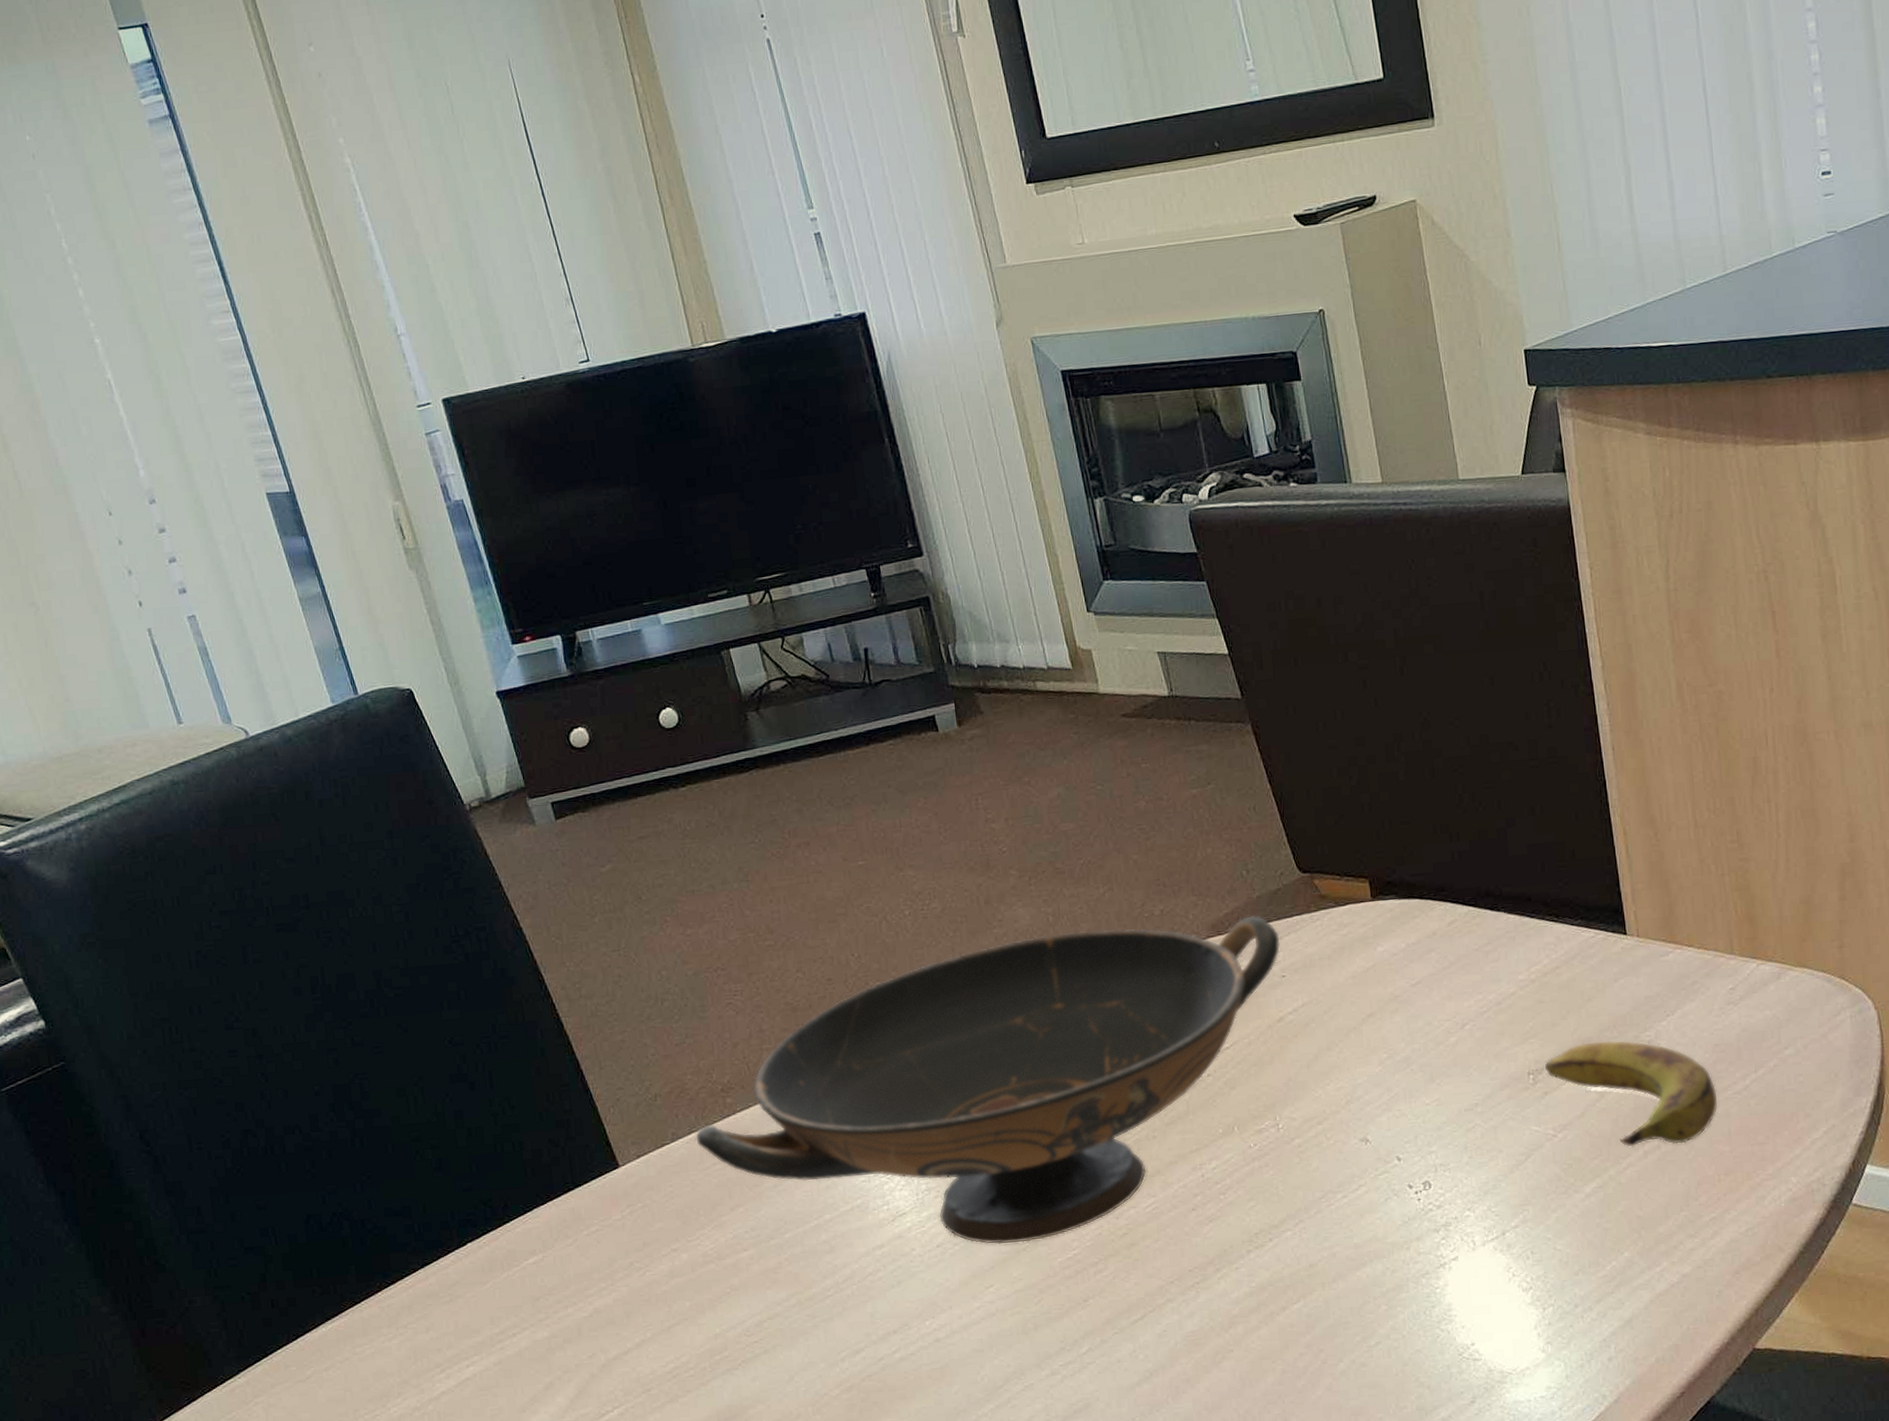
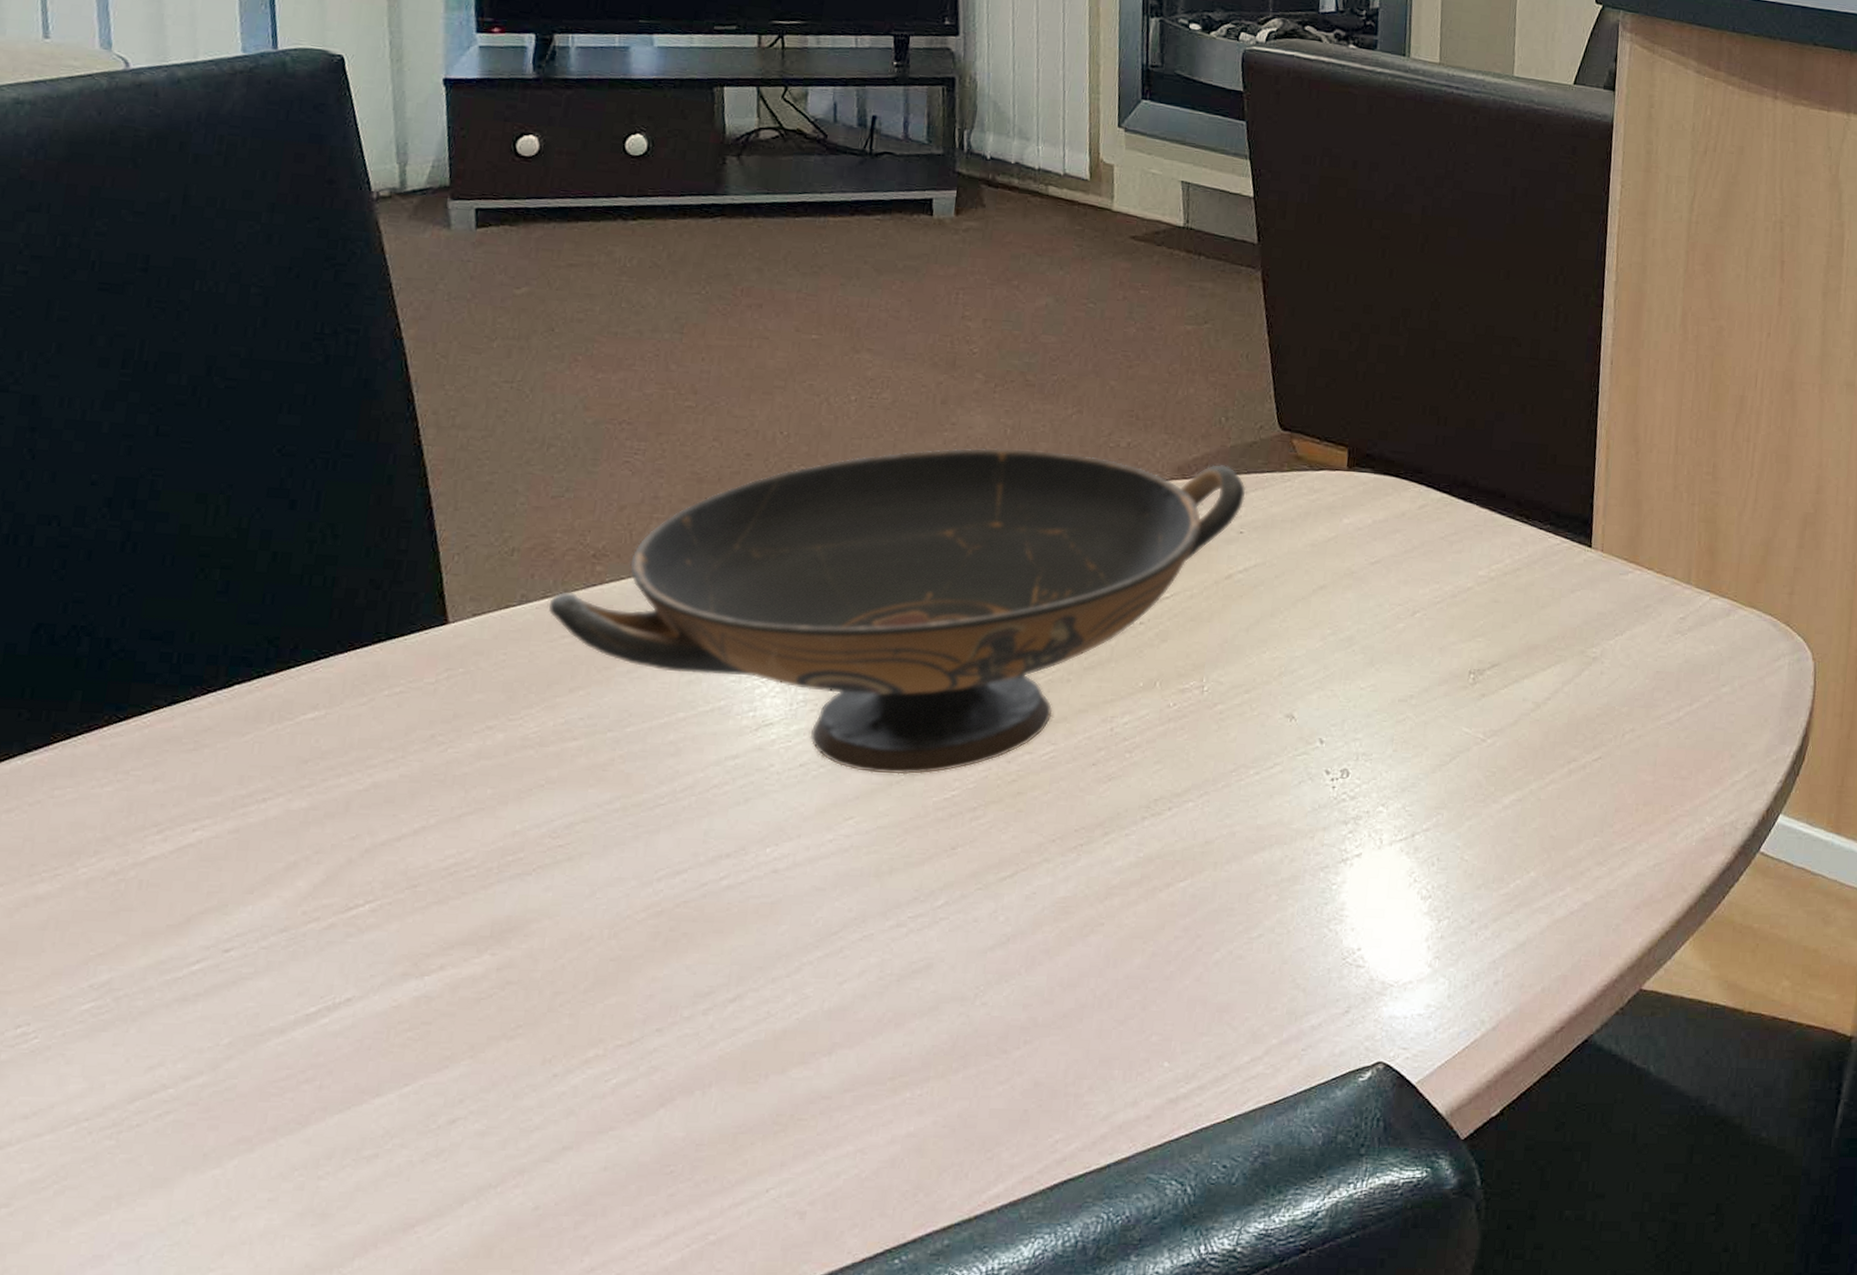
banana: present [1544,1040,1718,1148] -> none [1486,649,1651,767]

